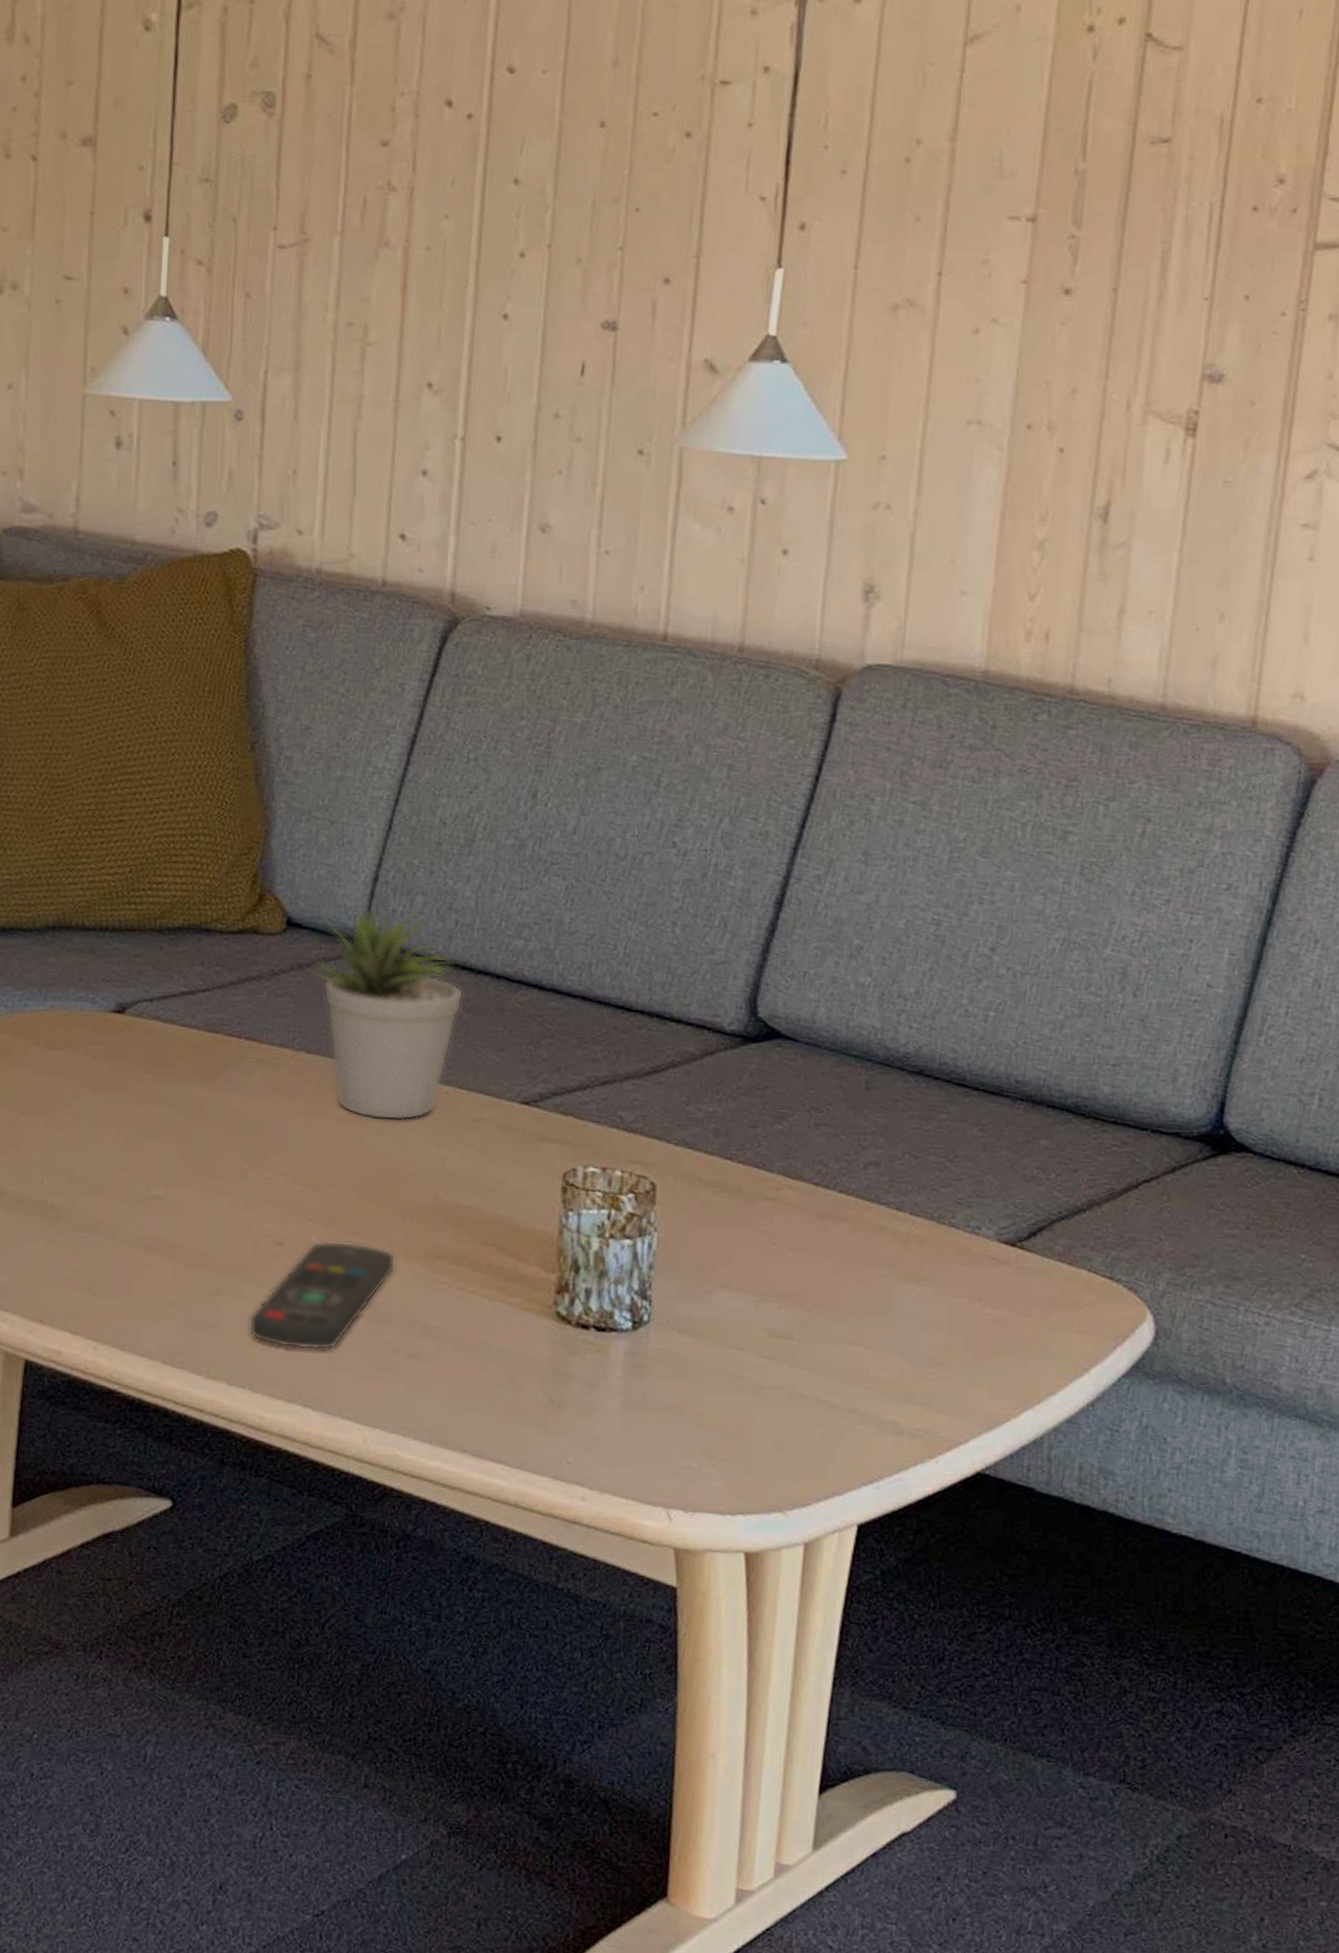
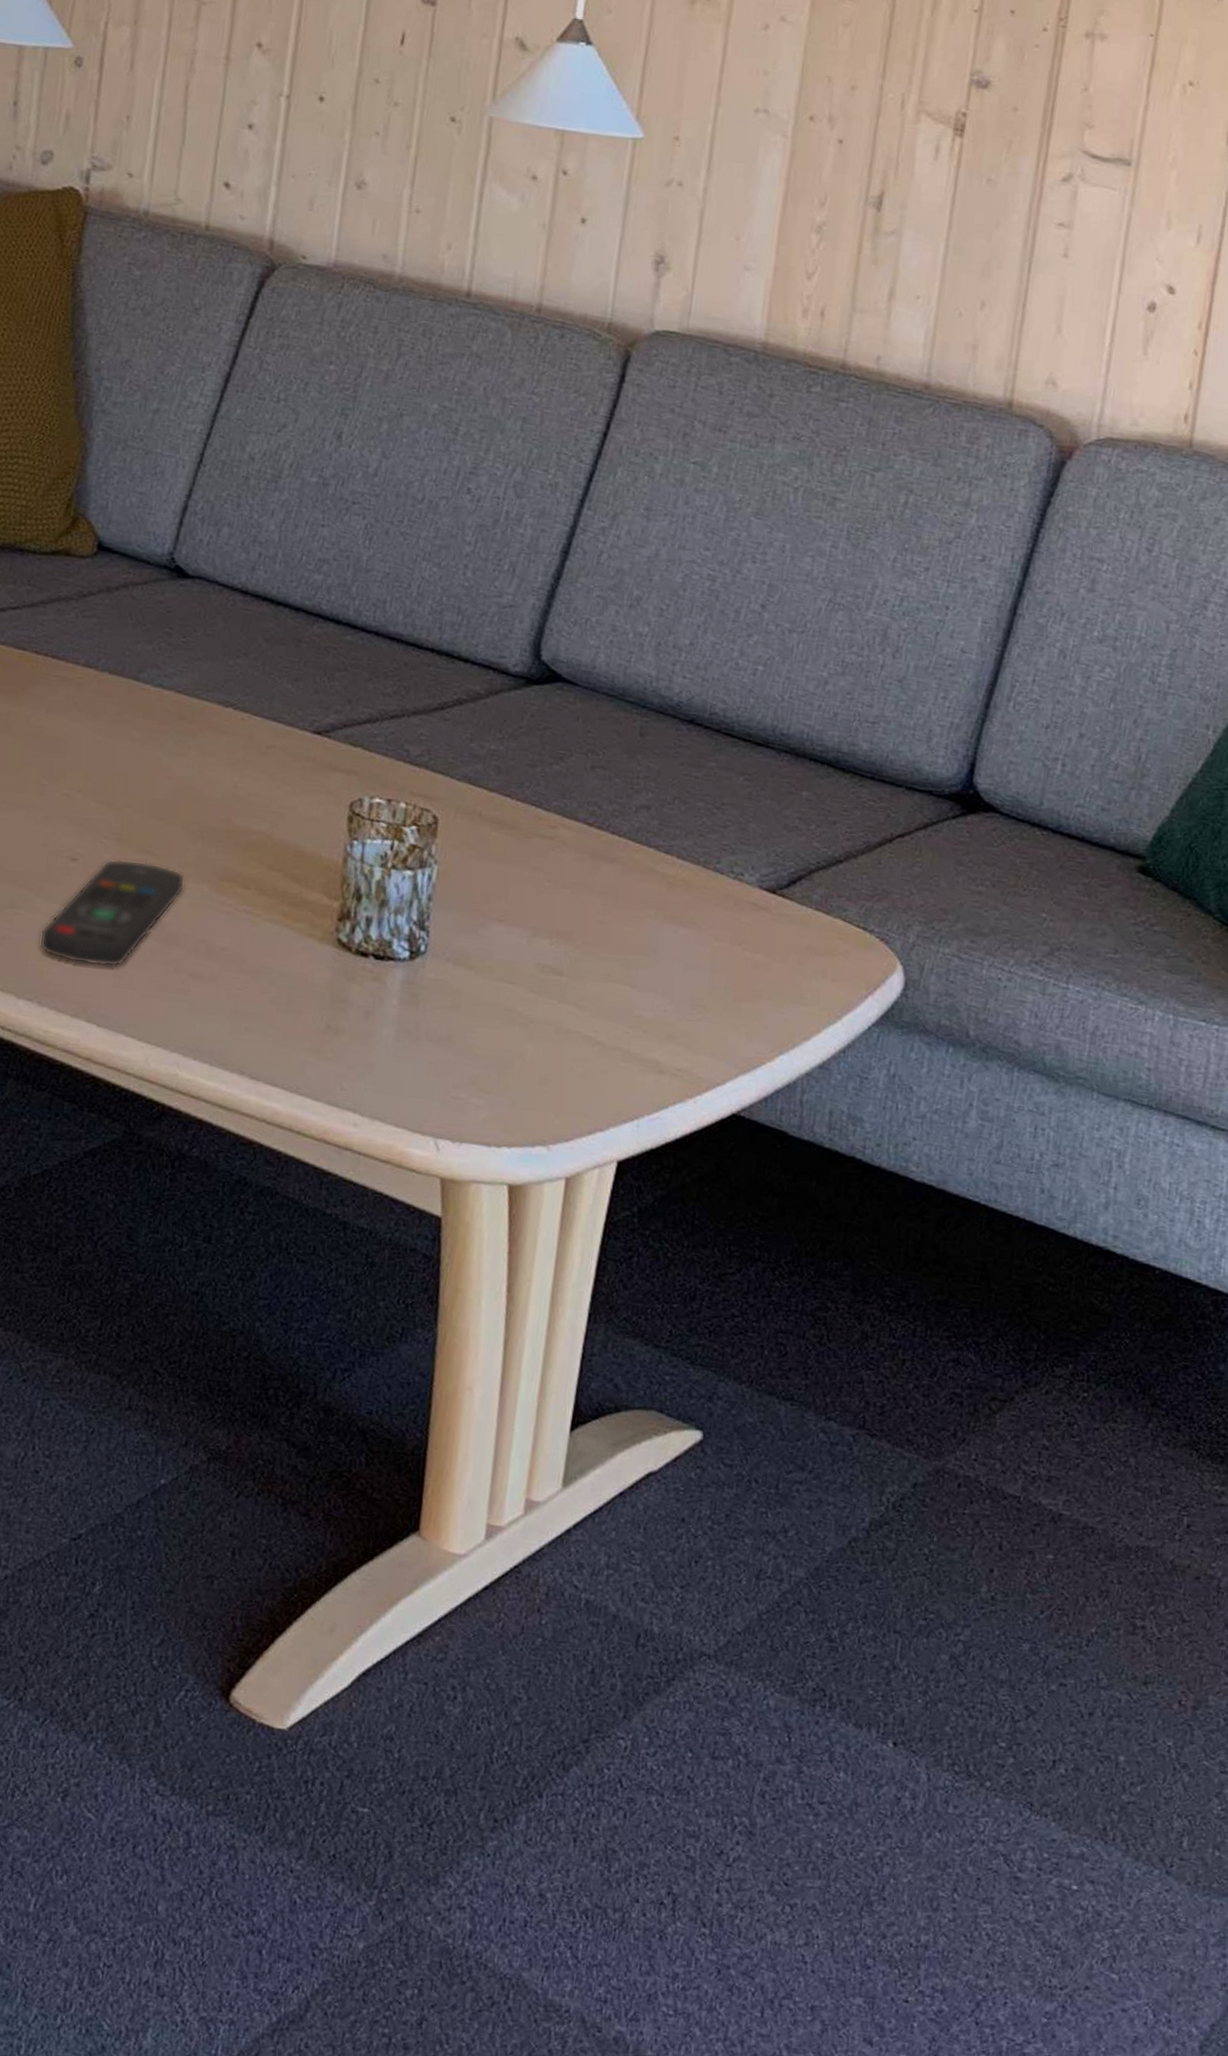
potted plant: present [315,902,464,1121] -> none [122,530,264,744]

